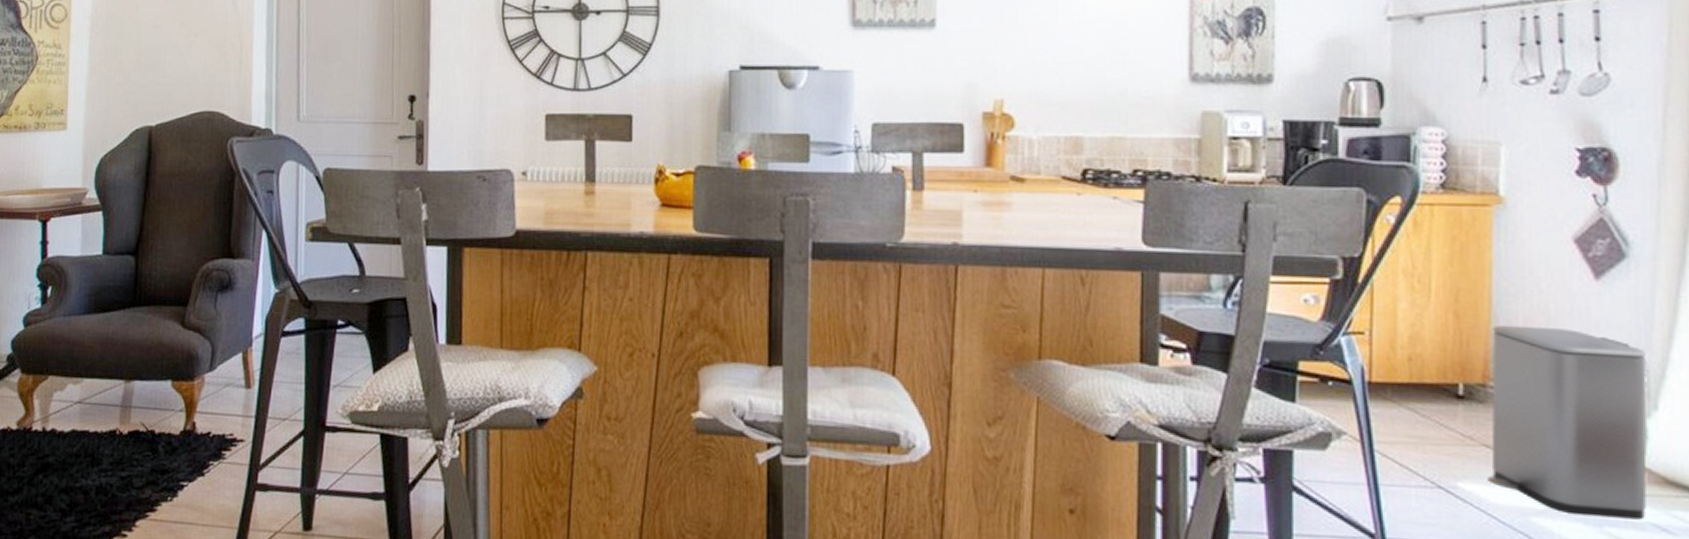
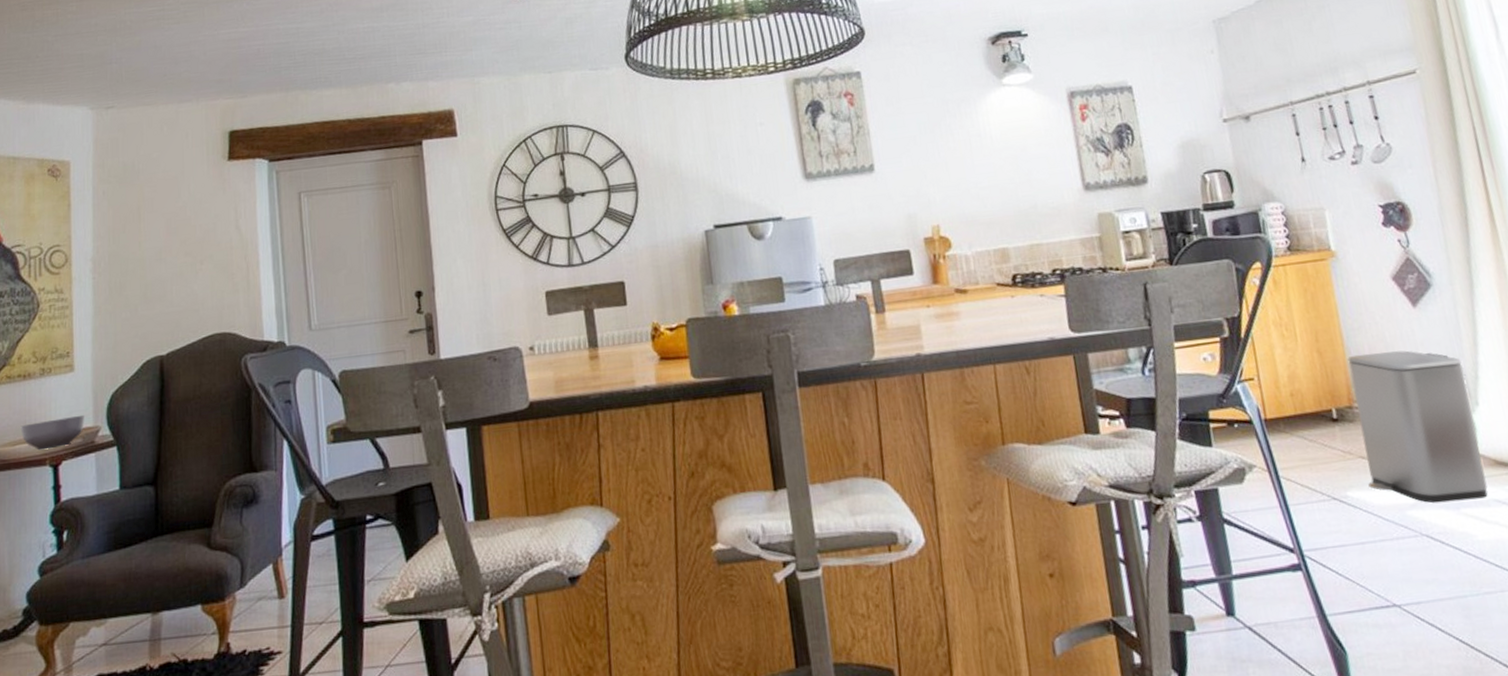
bowl: none [14,174,75,204] -> present [20,414,85,450]

